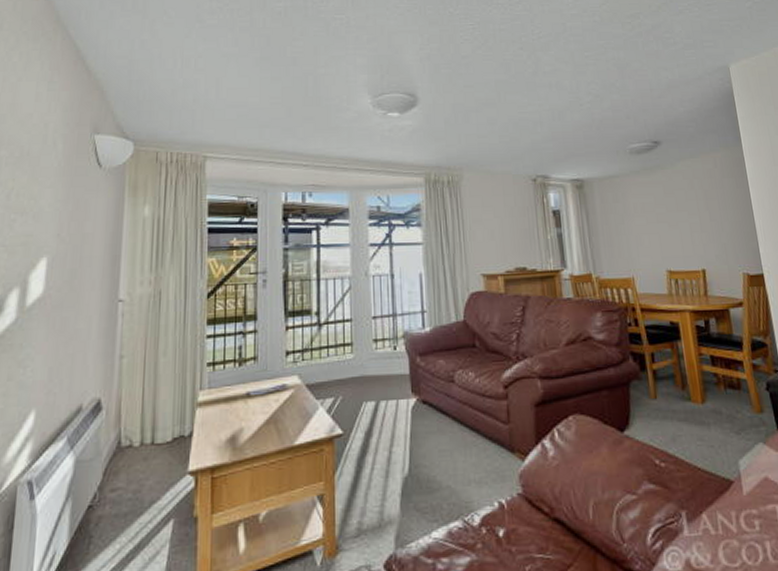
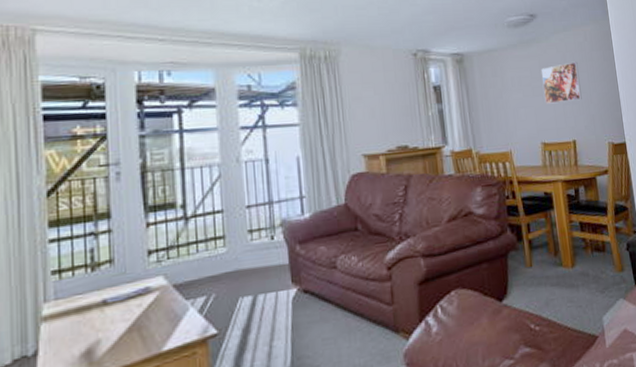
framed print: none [665,188,712,231] -> present [540,61,582,104]

